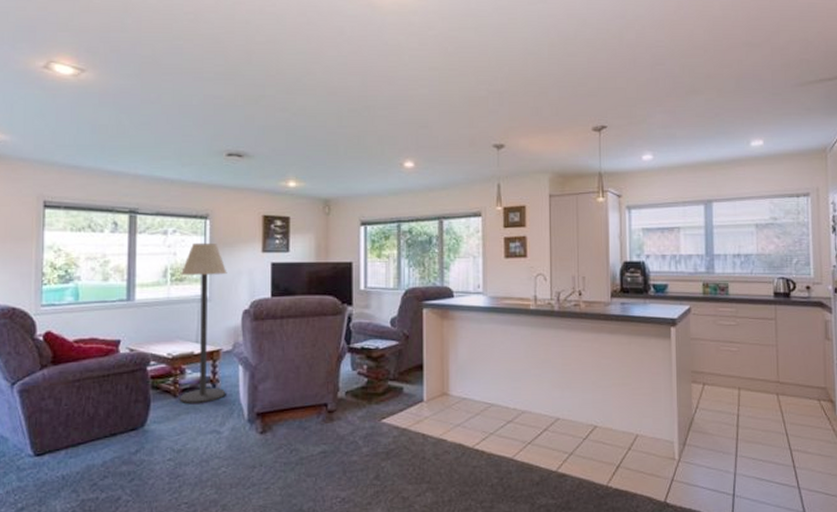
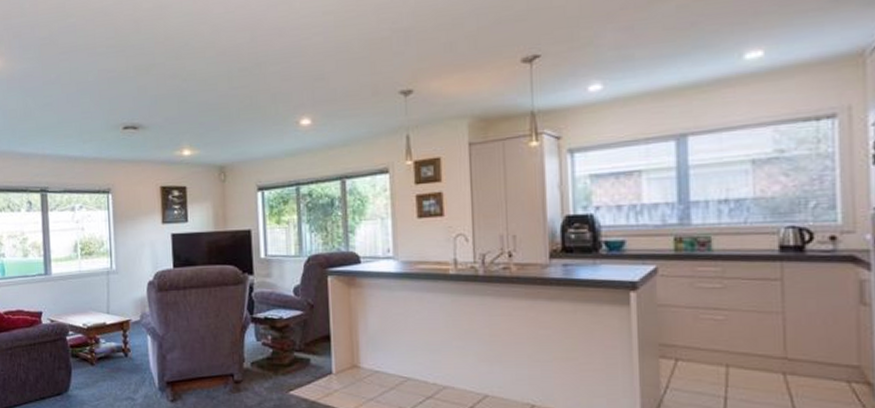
floor lamp: present [180,242,227,403] -> none [90,216,136,371]

